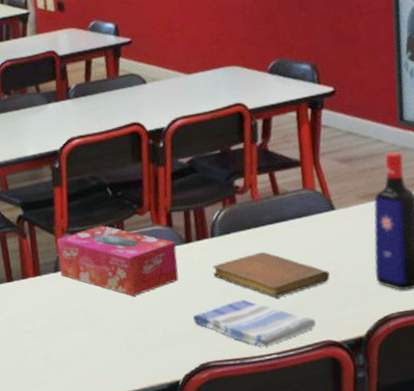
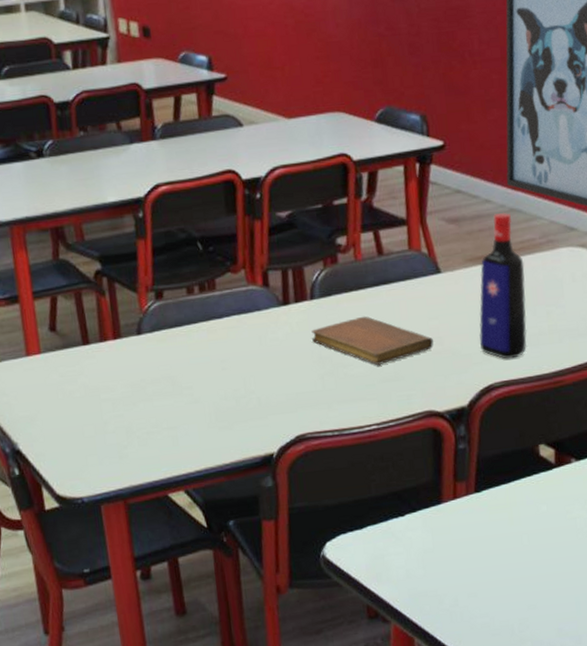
tissue box: present [56,225,179,297] -> none [139,283,275,363]
dish towel: present [193,299,316,347] -> none [290,367,418,417]

